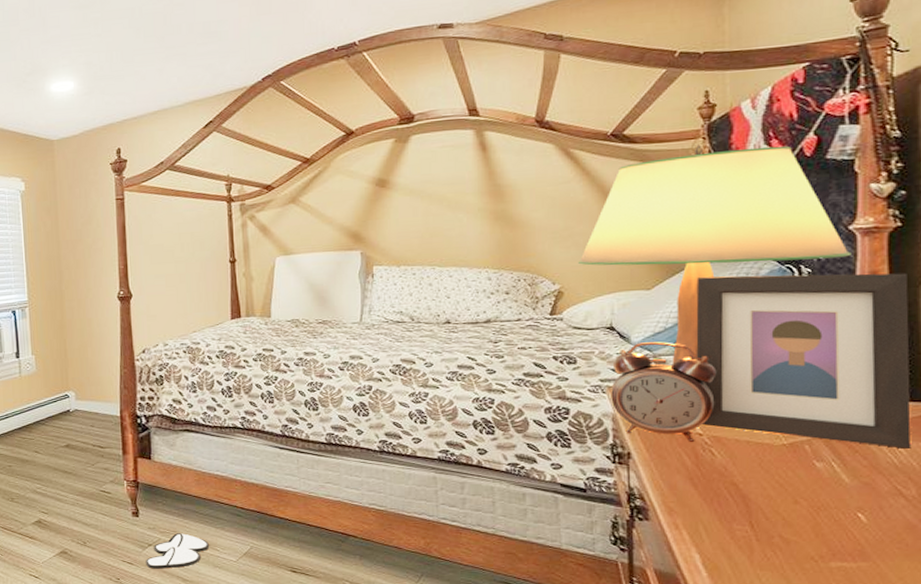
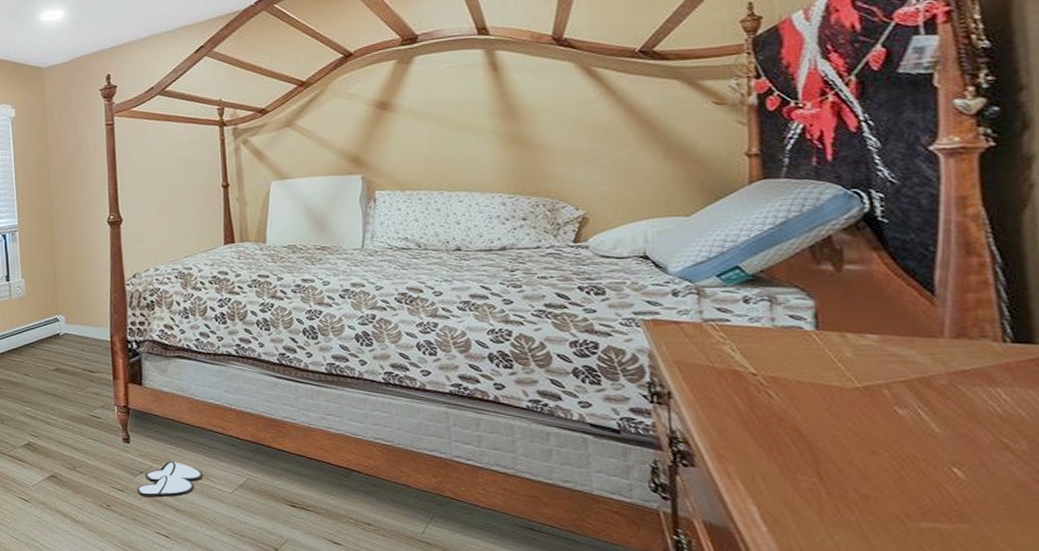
table lamp: present [578,143,852,364] -> none [605,59,933,297]
alarm clock: present [611,342,717,442] -> none [646,272,772,382]
picture frame: present [696,273,912,449] -> none [744,198,1019,396]

